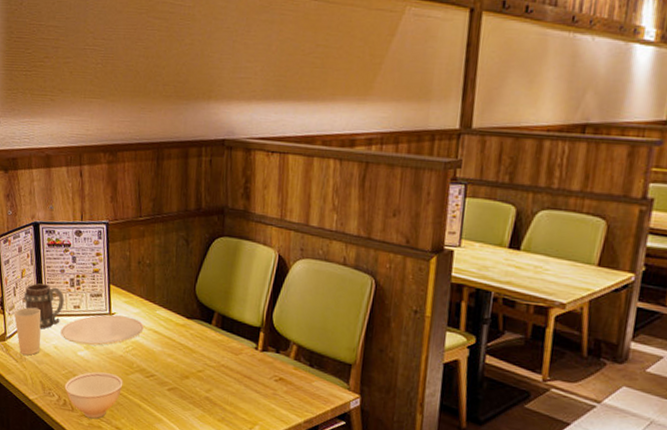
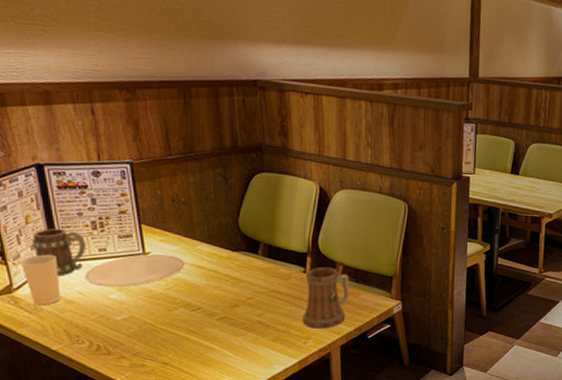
bowl: present [64,371,123,419] -> none [96,311,167,359]
beer mug: none [250,344,303,416] -> present [303,267,350,329]

